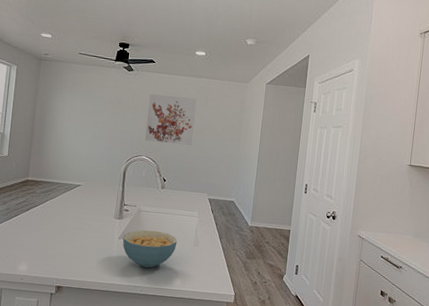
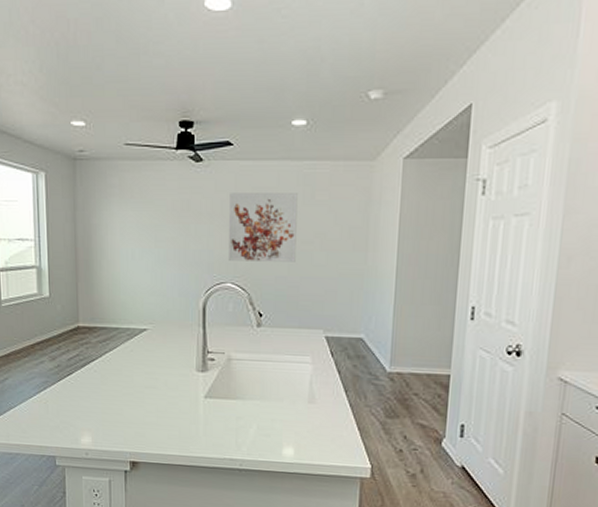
cereal bowl: present [122,230,178,268] -> none [210,384,285,436]

